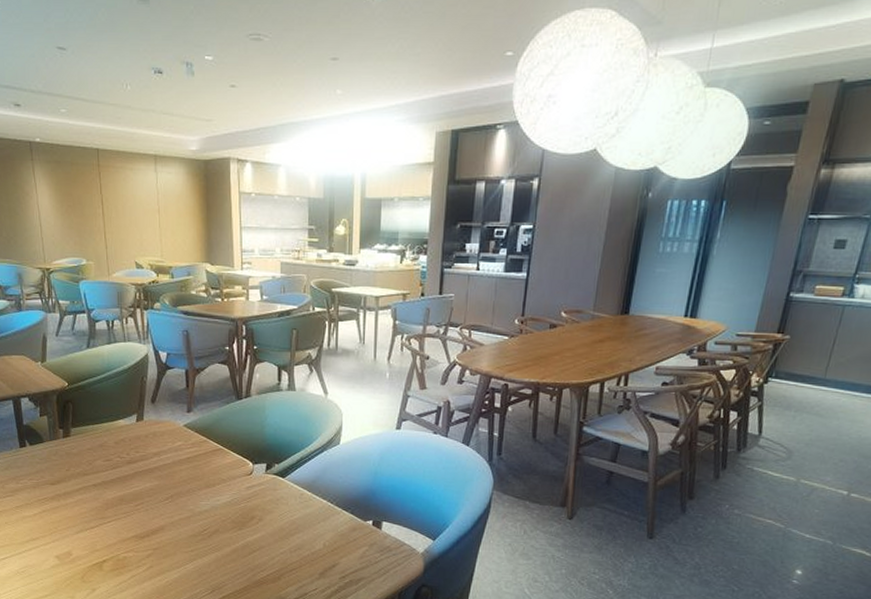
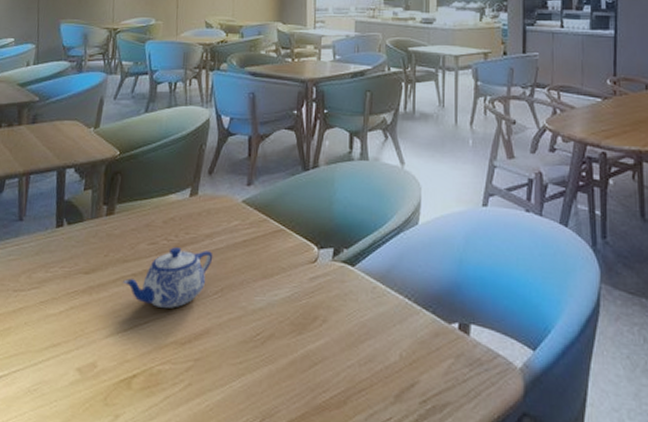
teapot: none [85,463,162,511] -> present [123,247,213,308]

